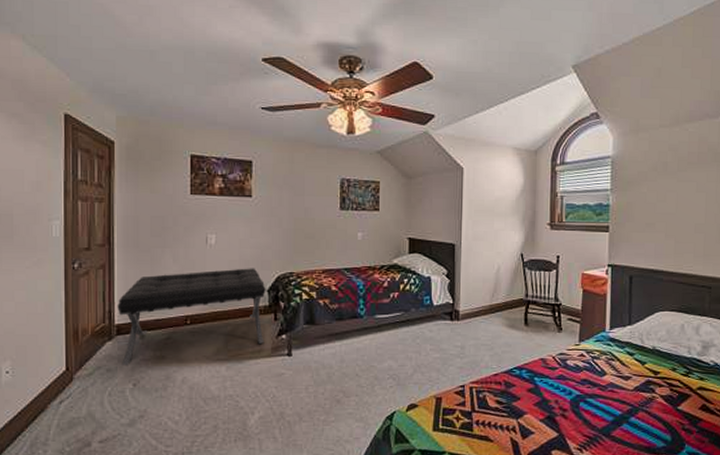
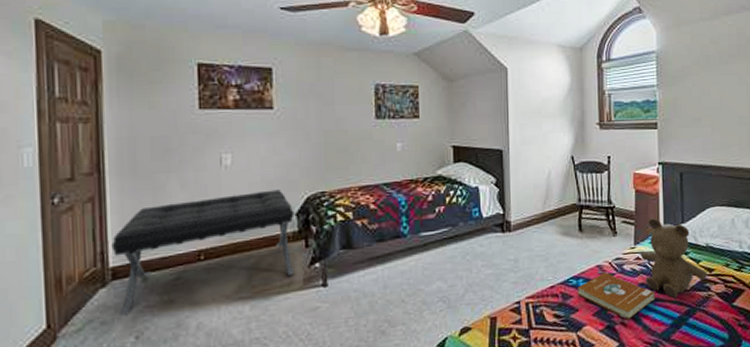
book: none [521,366,598,412] -> present [578,272,655,320]
teddy bear: none [585,318,652,397] -> present [641,218,707,299]

